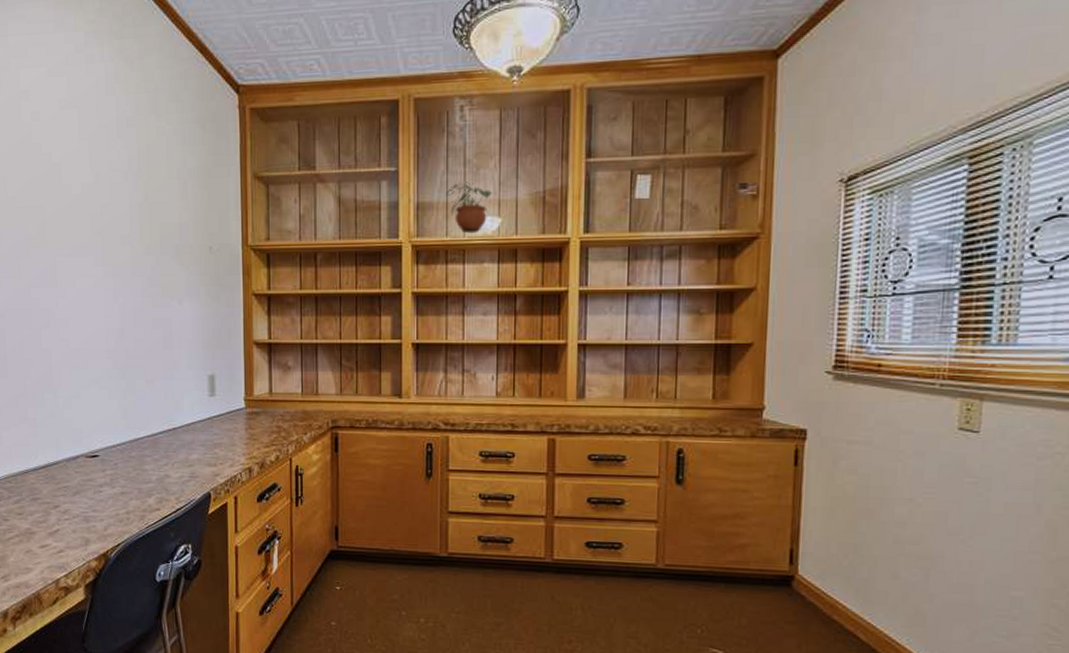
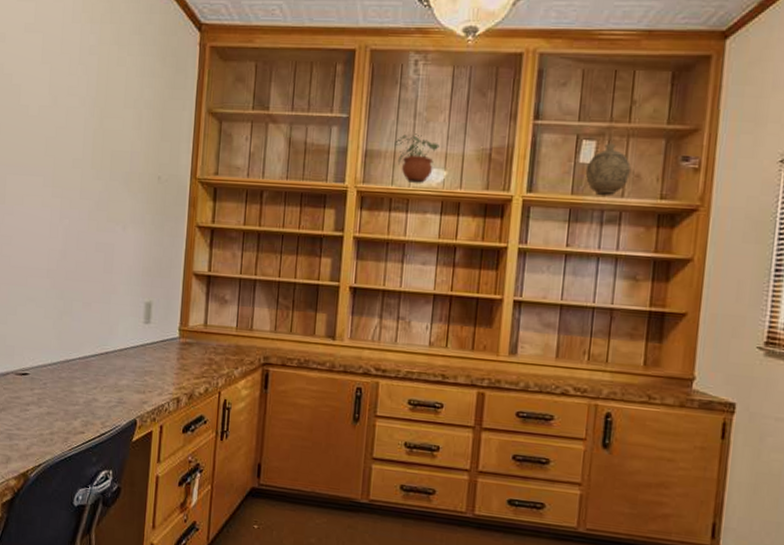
decorative vase: none [642,176,687,231] -> present [585,144,631,197]

